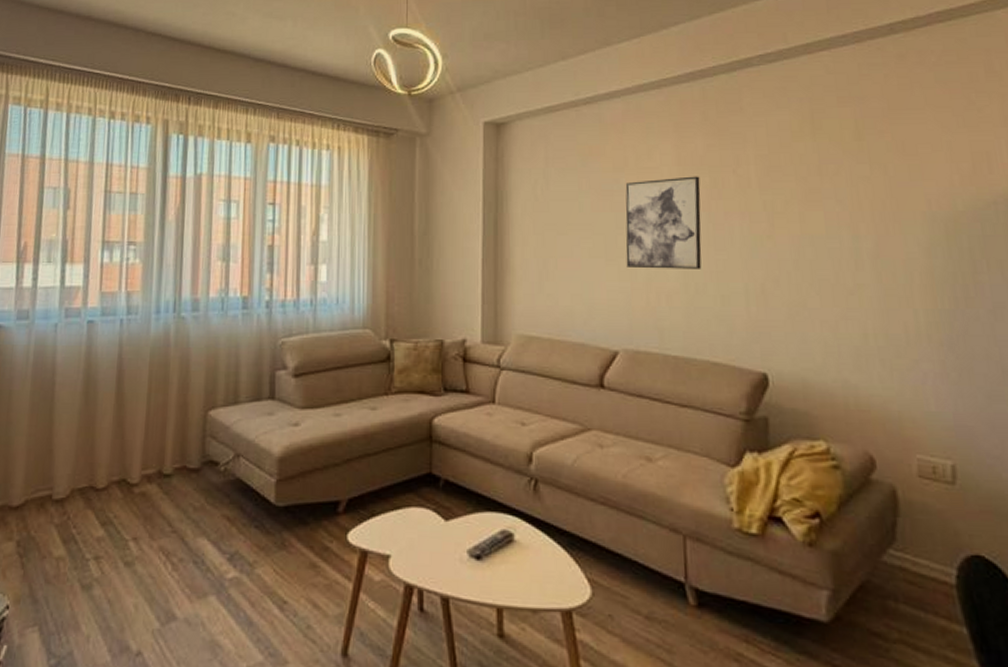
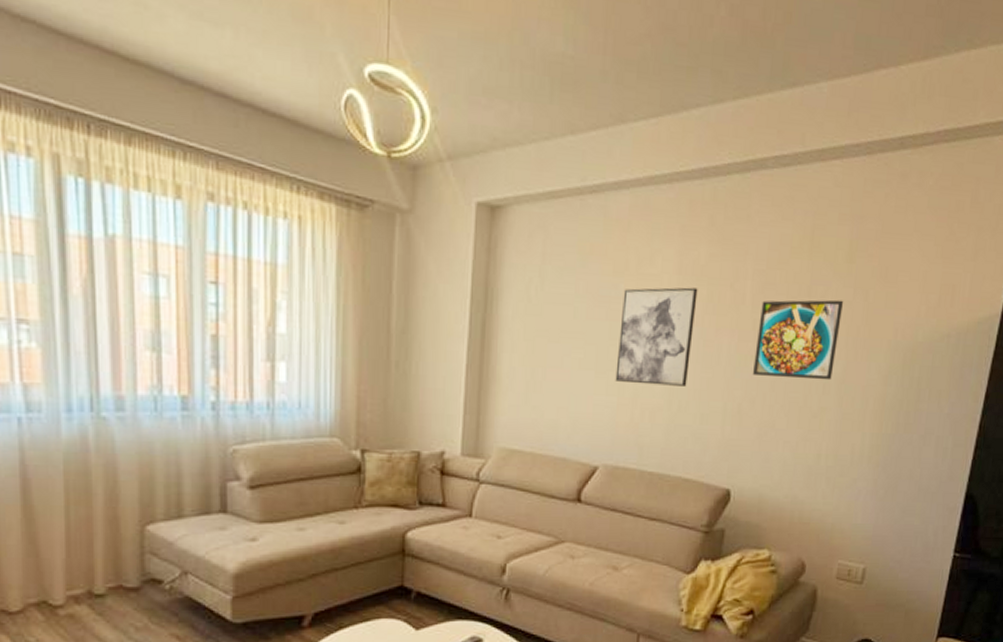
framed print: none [769,176,864,256] -> present [753,299,844,381]

